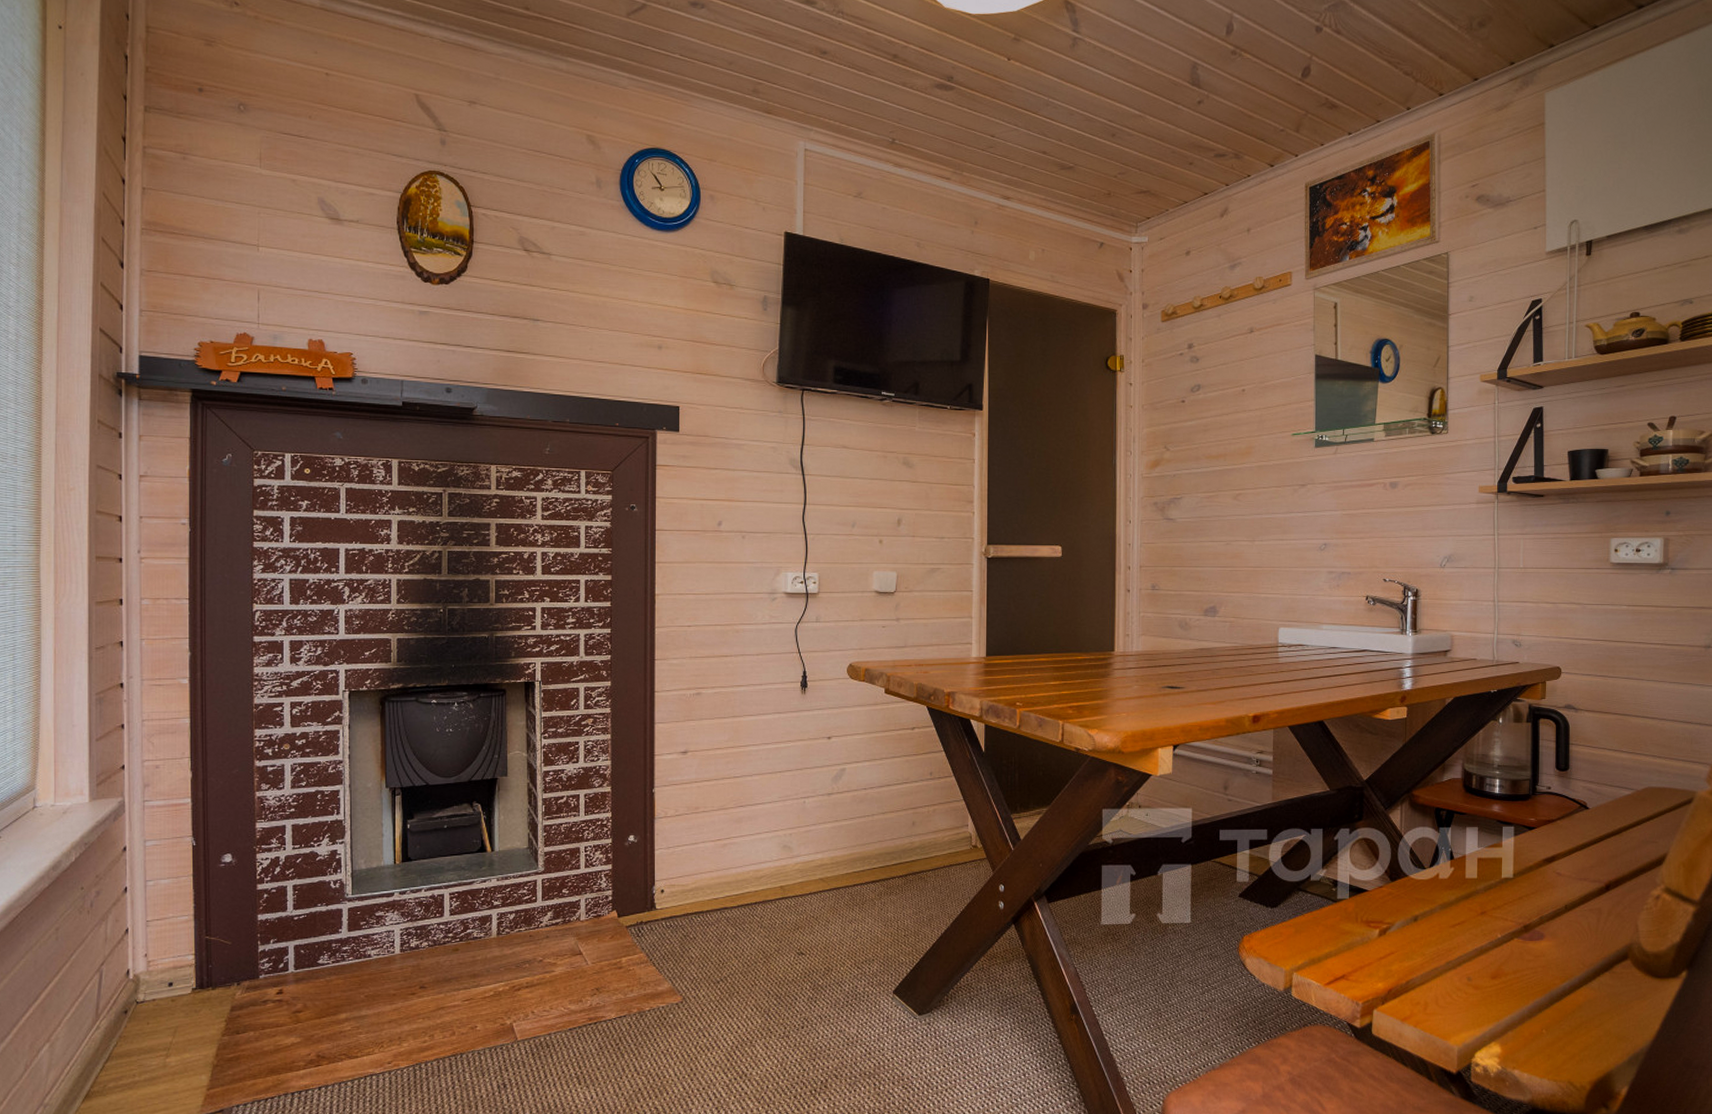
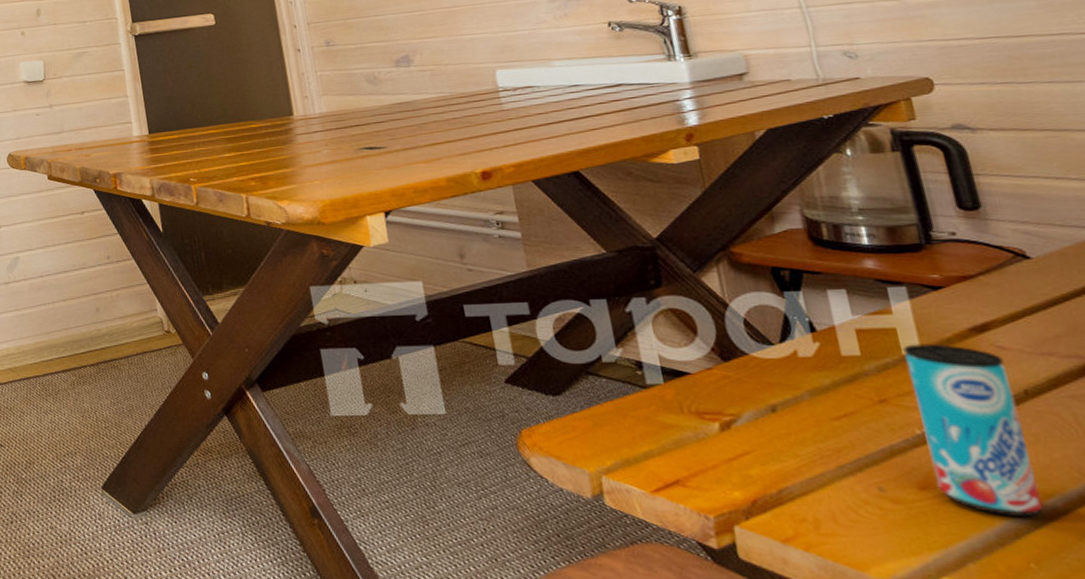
beverage can: none [1502,870,1559,996] -> present [903,343,1044,516]

